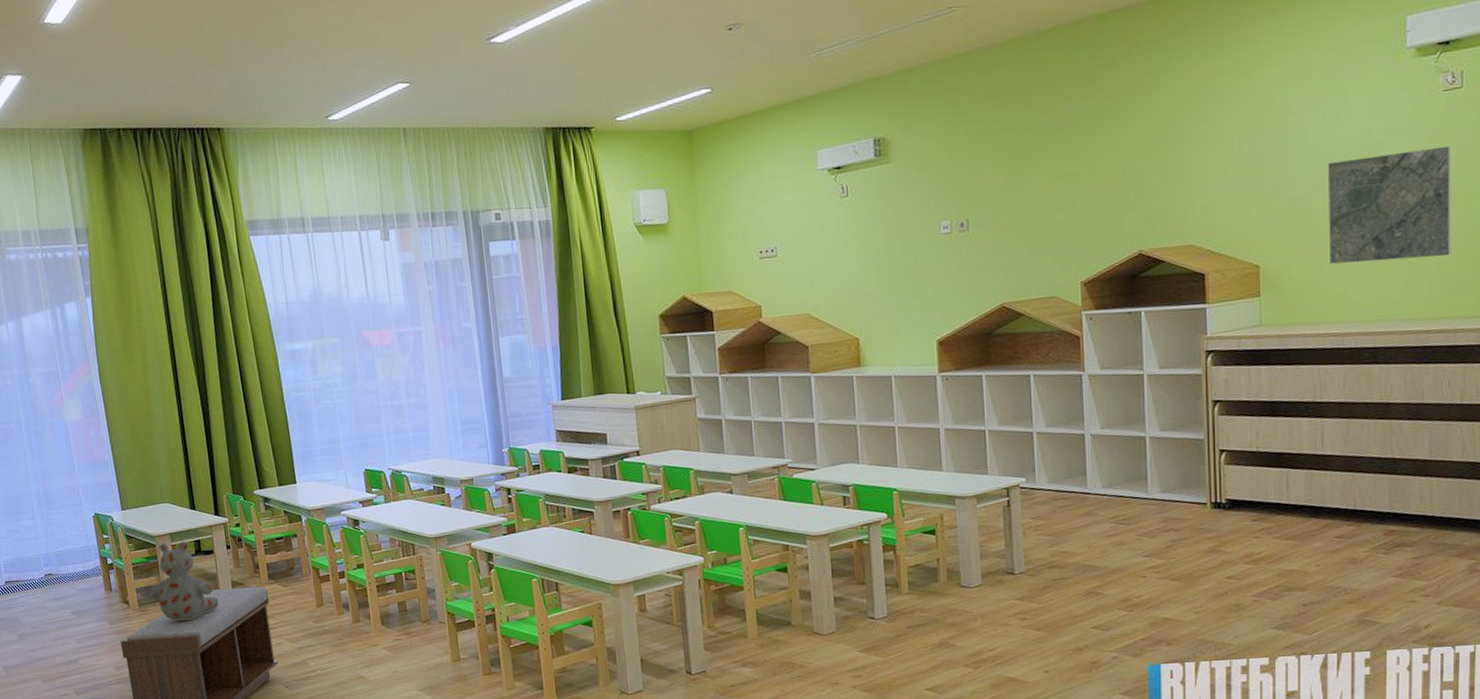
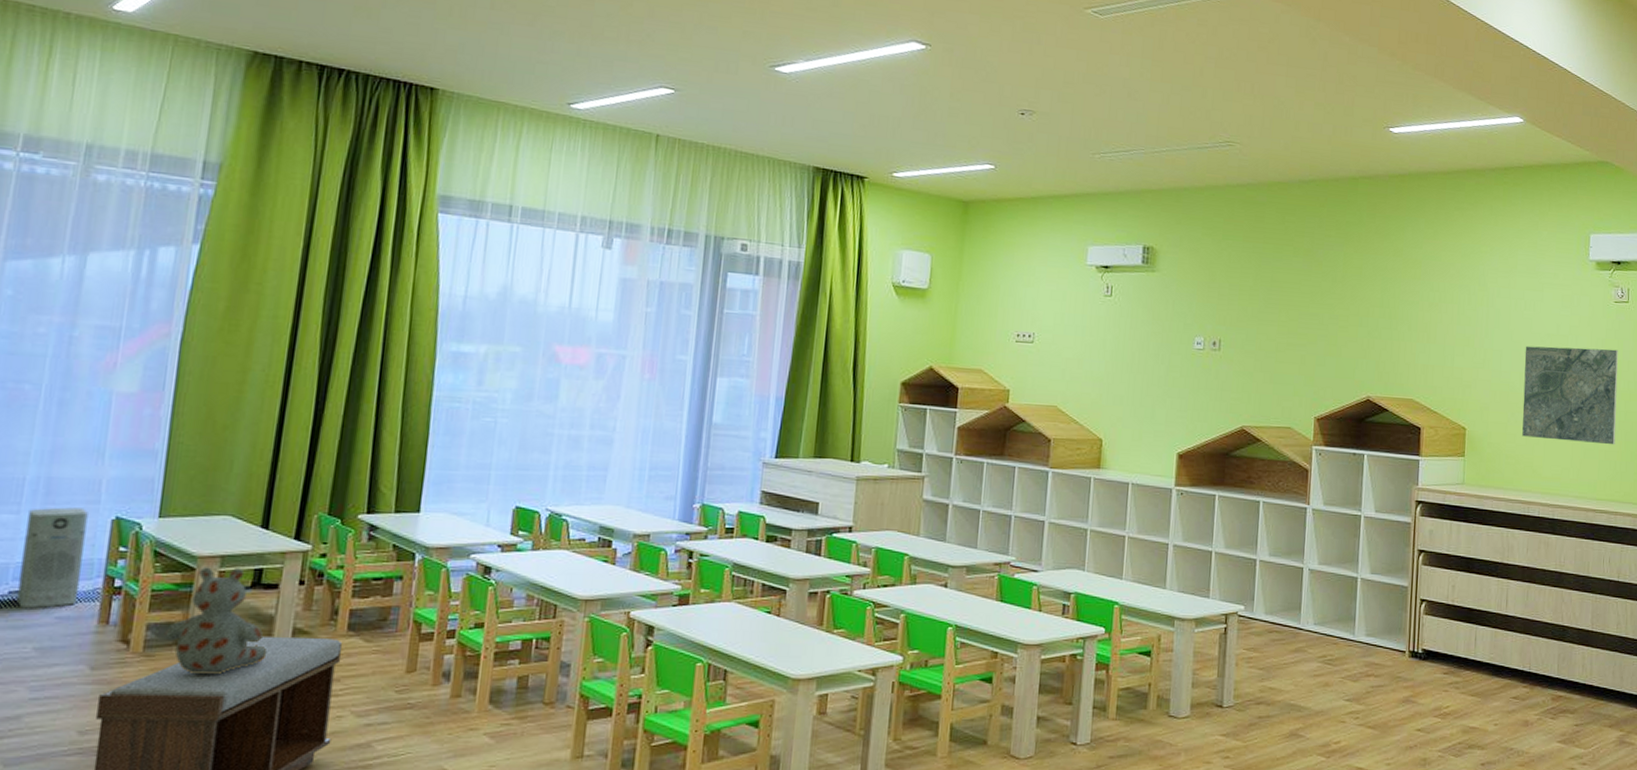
air purifier: none [40,510,89,586] -> present [16,507,88,609]

